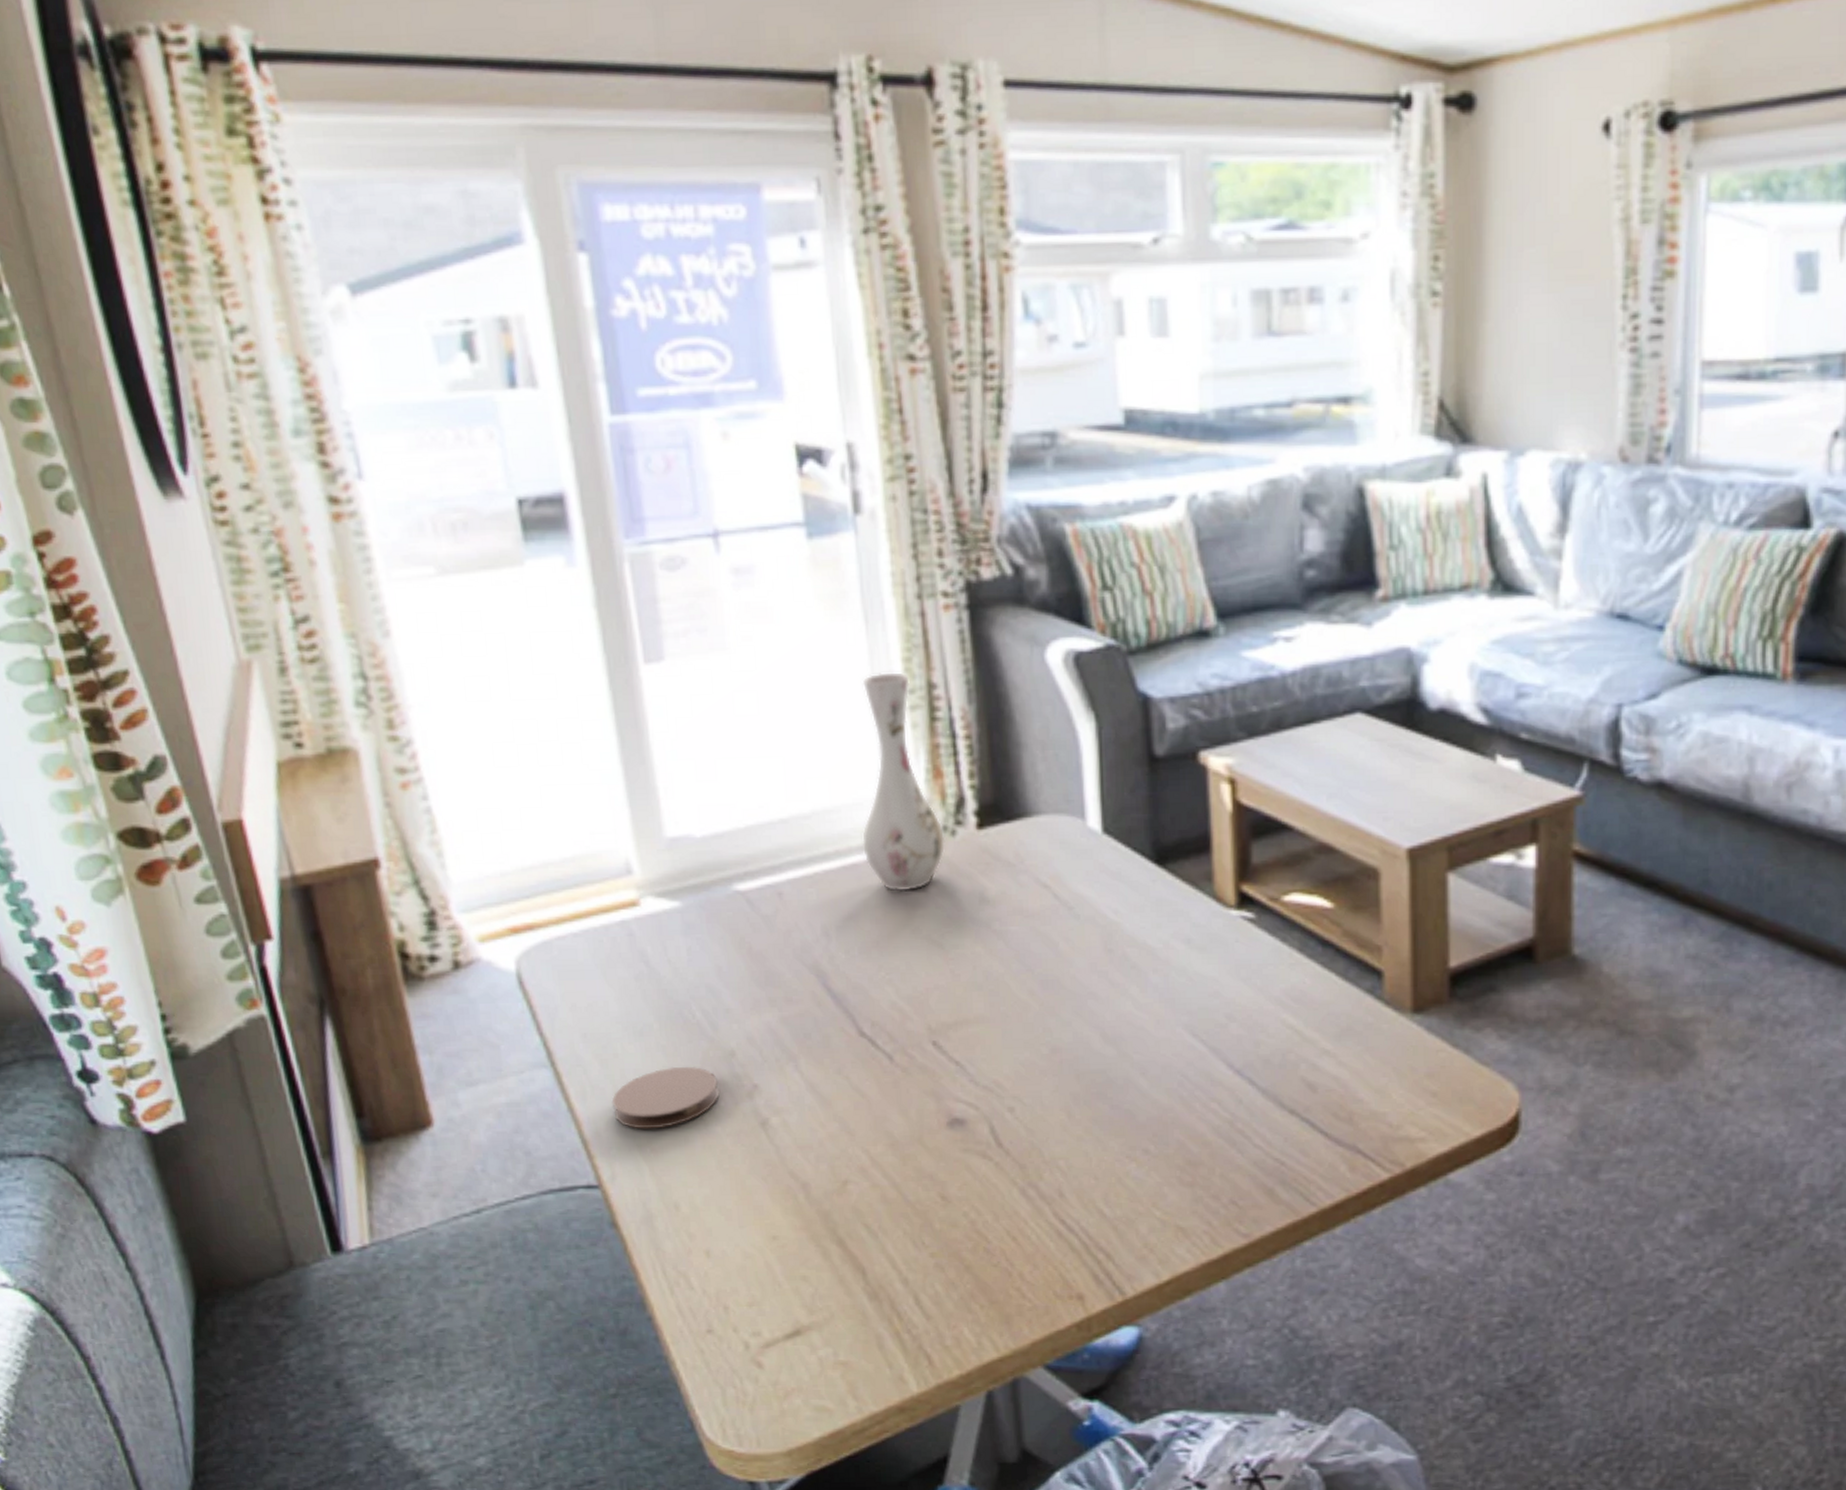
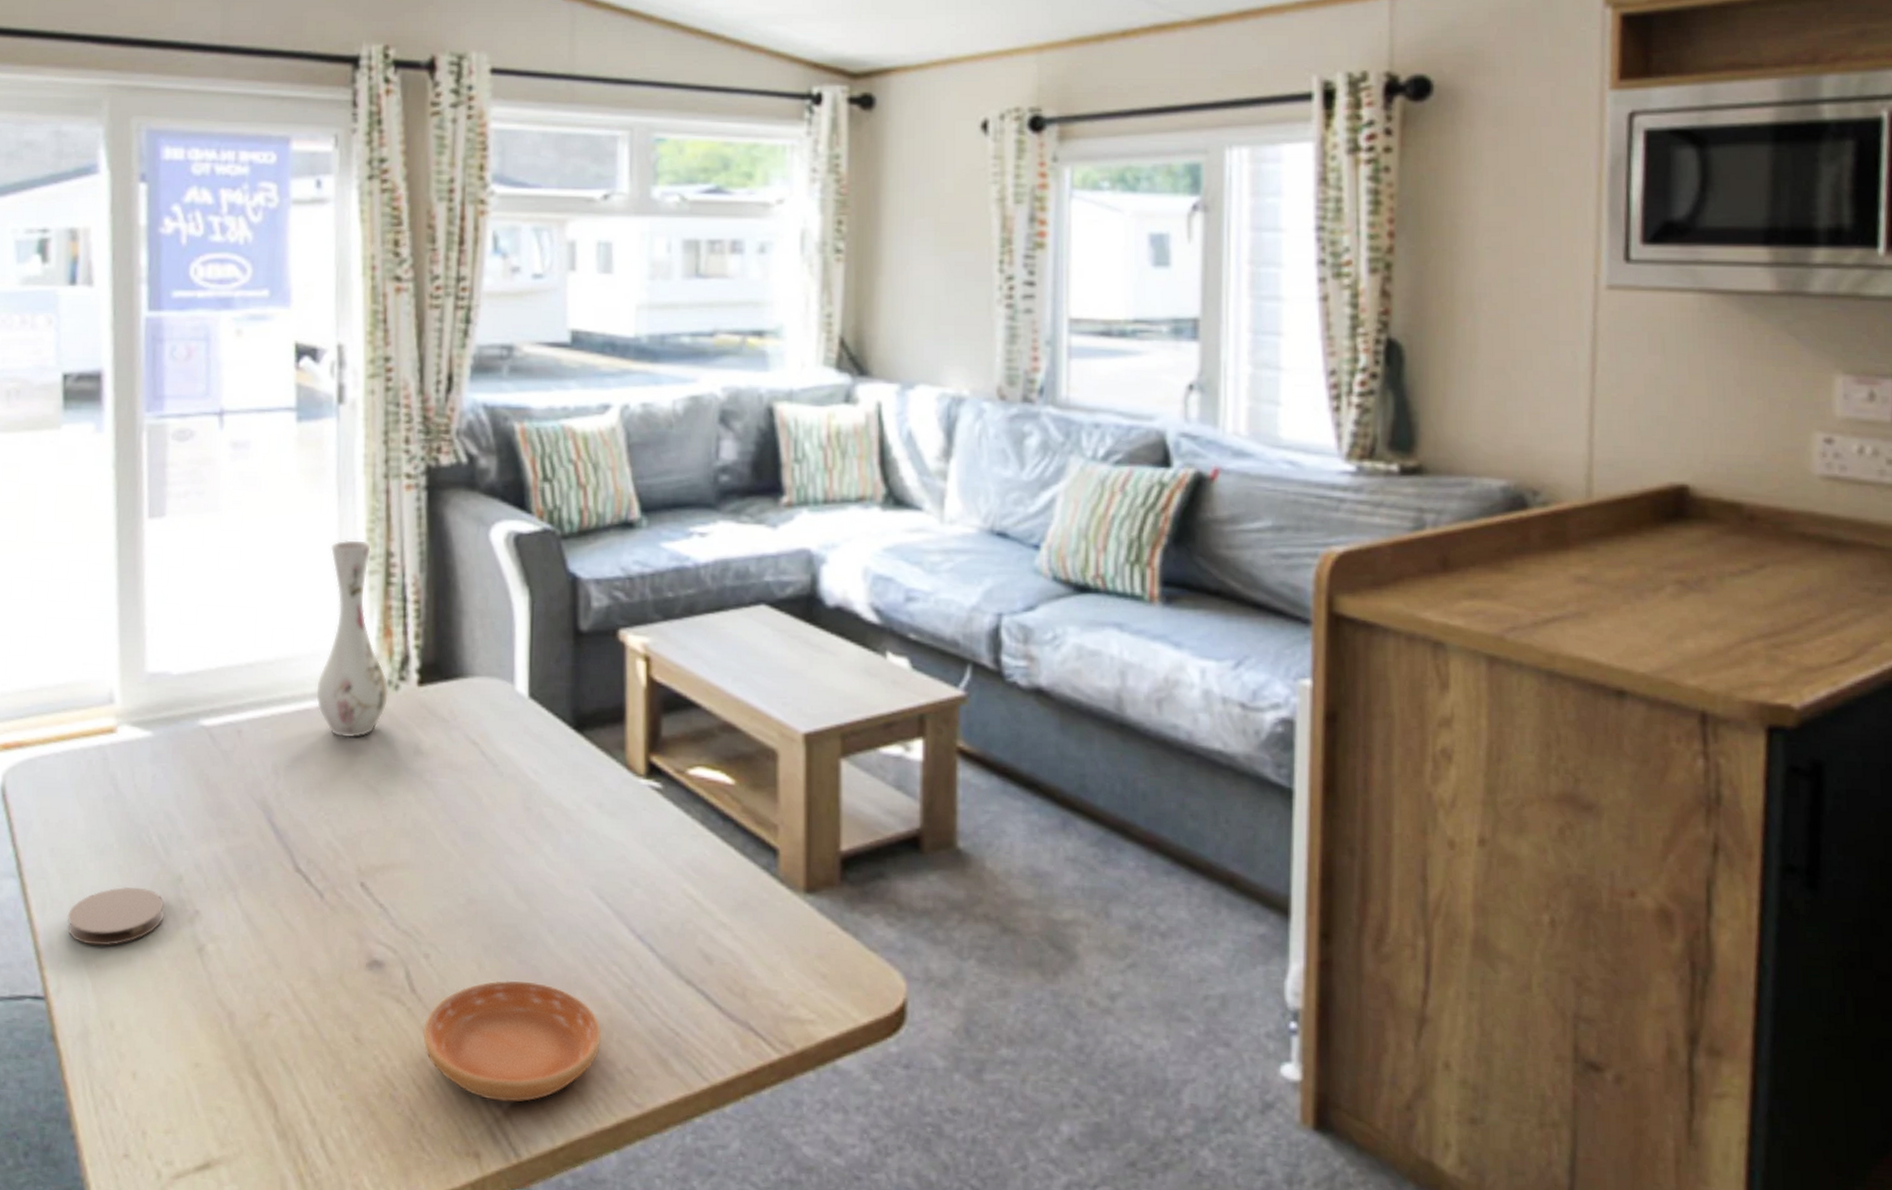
saucer: none [1014,1125,1204,1244] -> present [423,980,602,1102]

